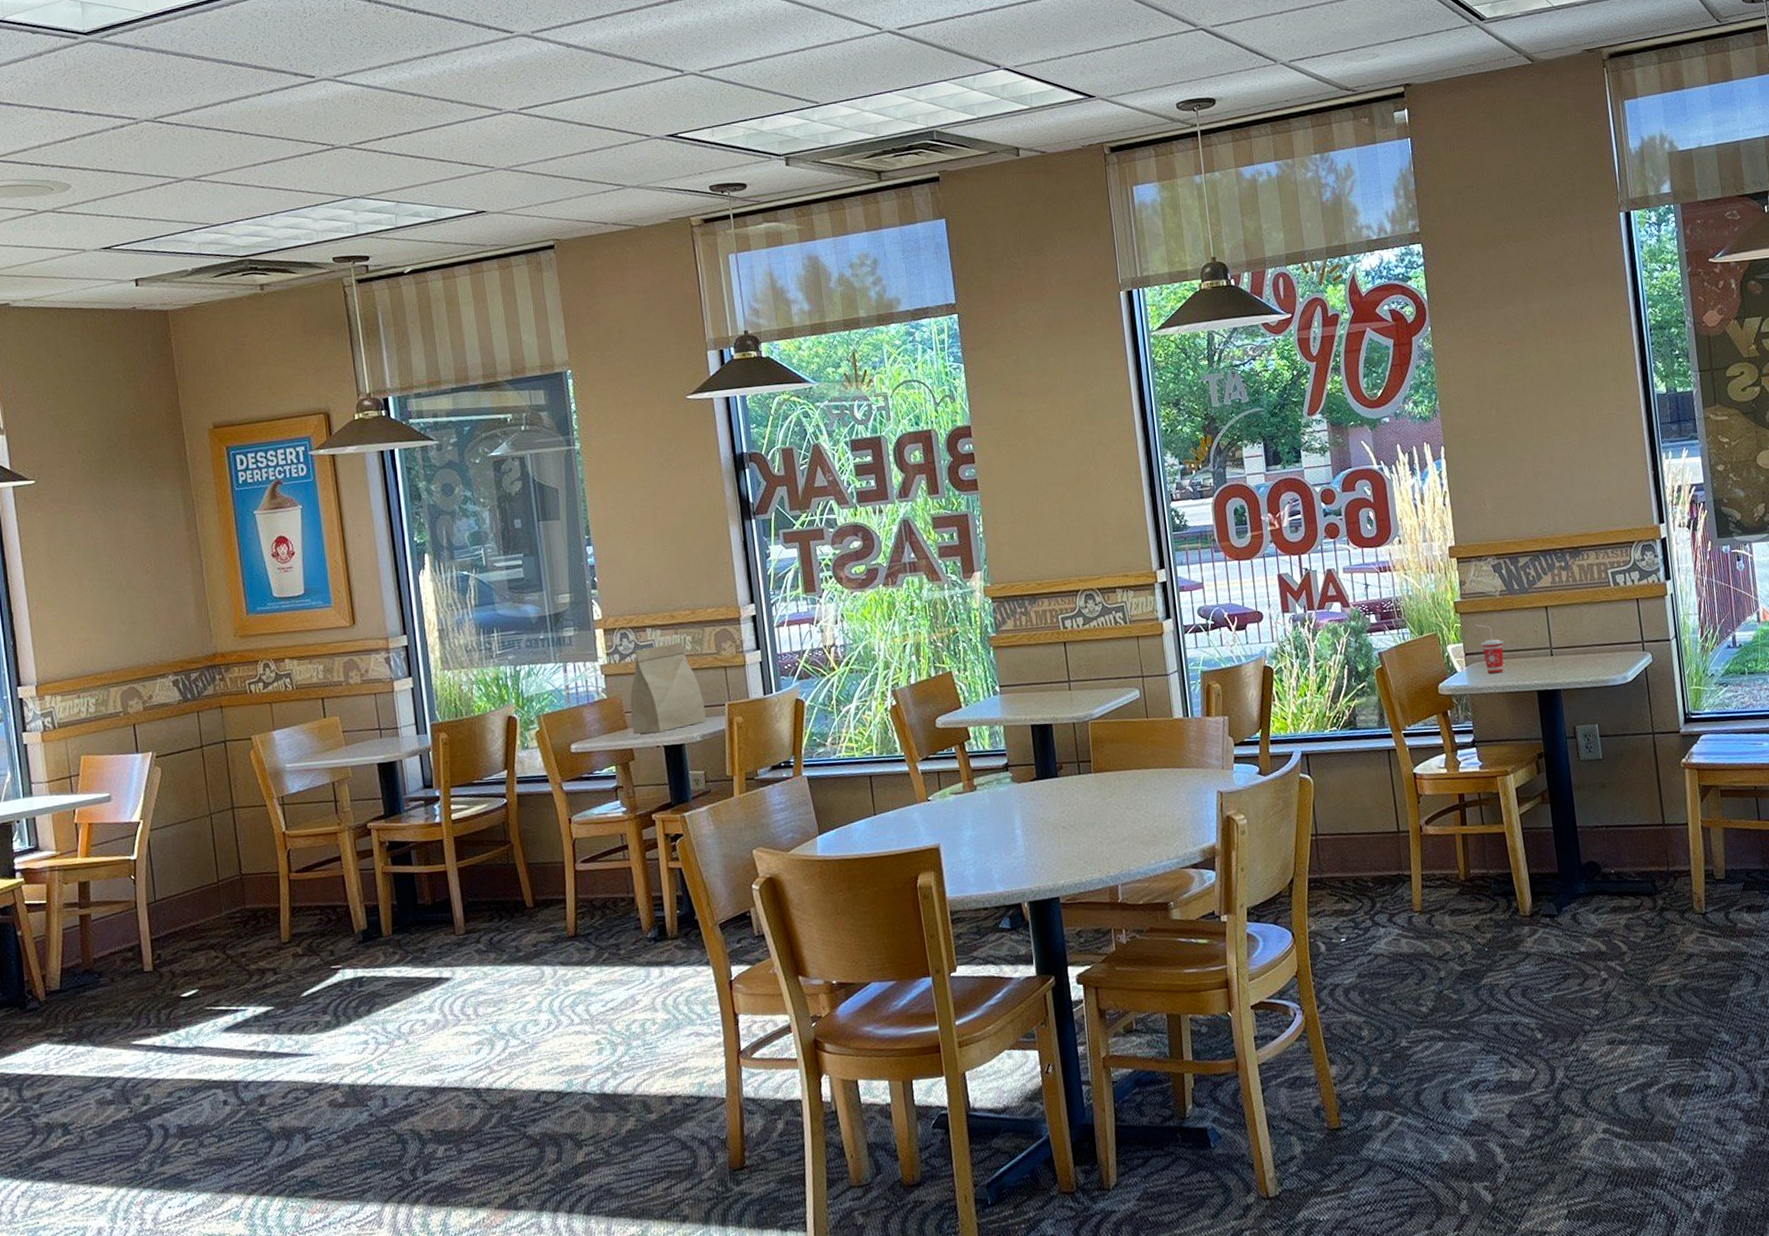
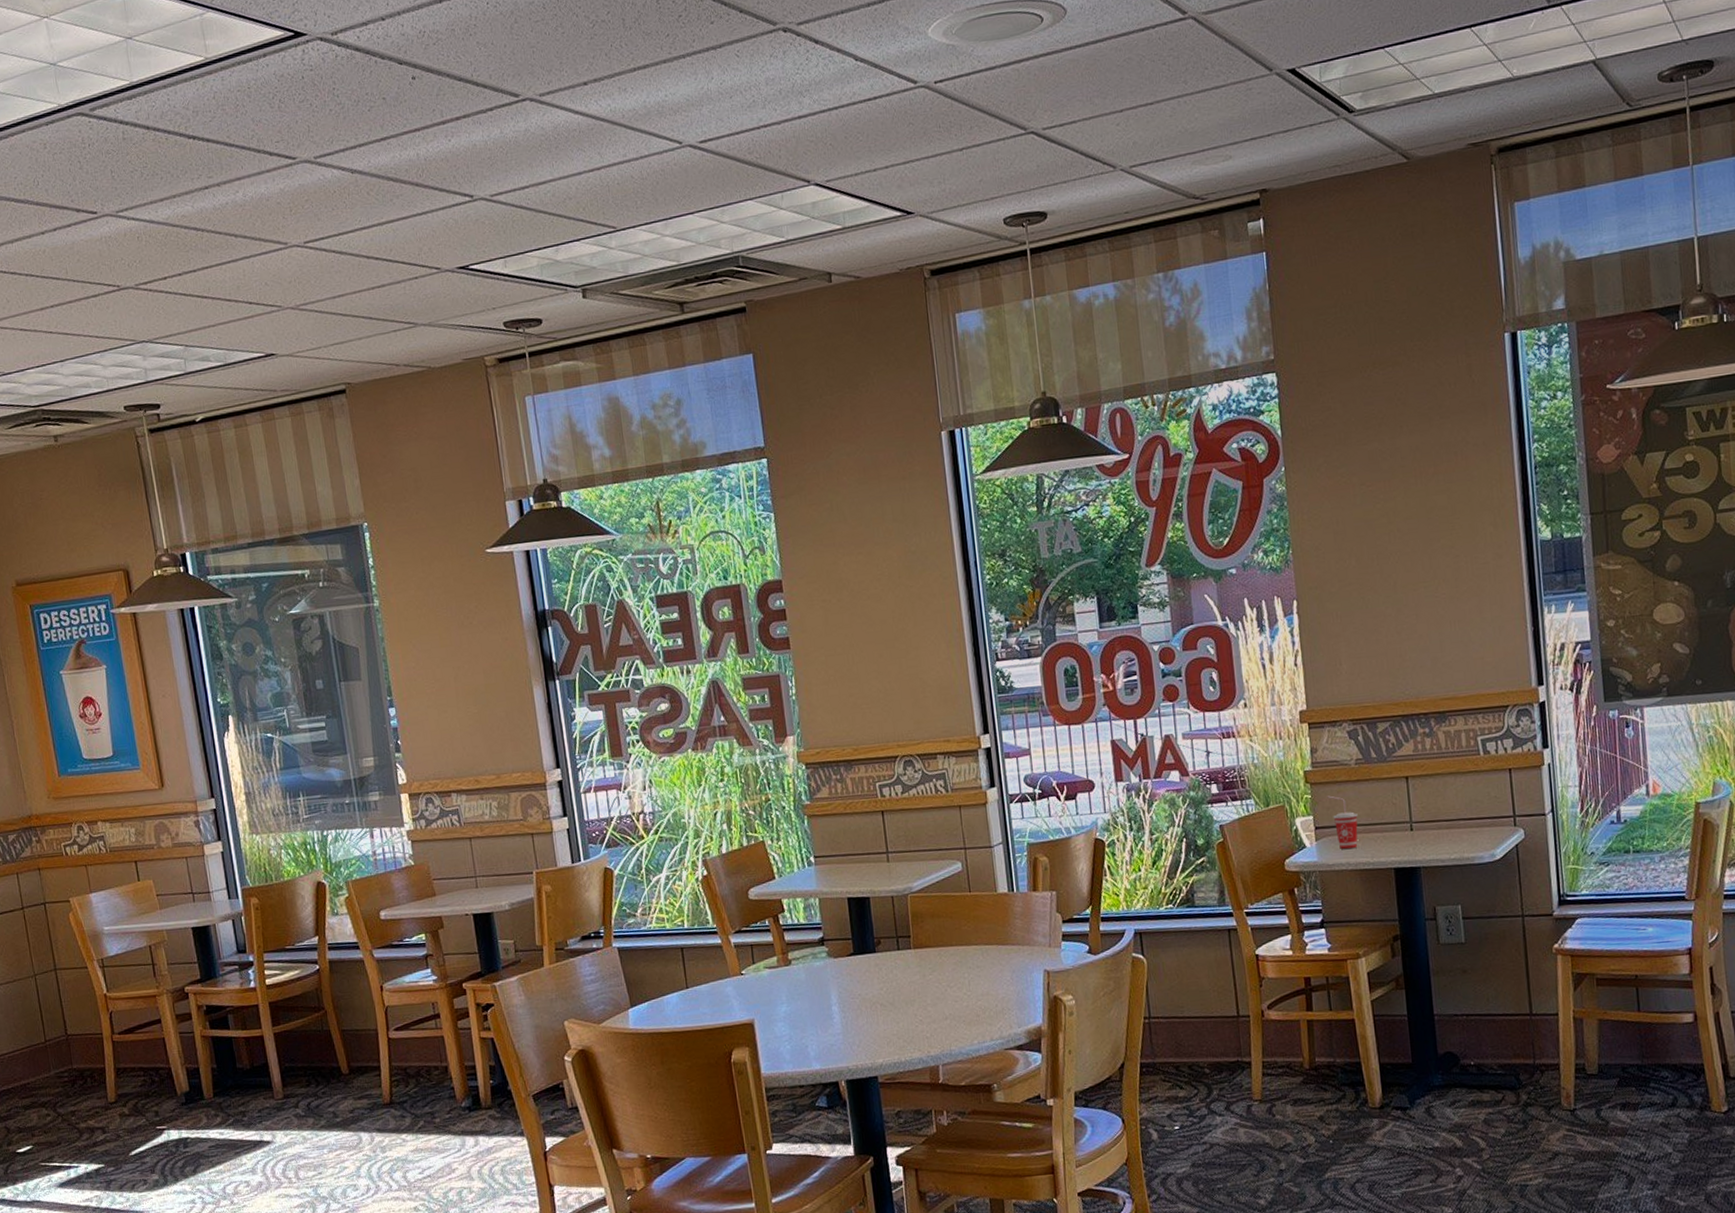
paper bag: present [630,642,706,734] -> none [437,808,514,902]

